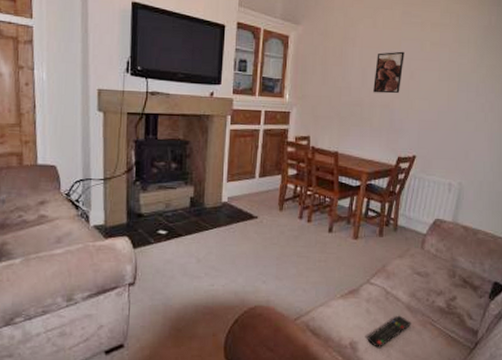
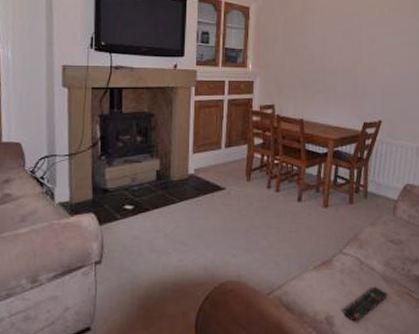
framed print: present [373,51,405,94] -> none [335,18,364,60]

